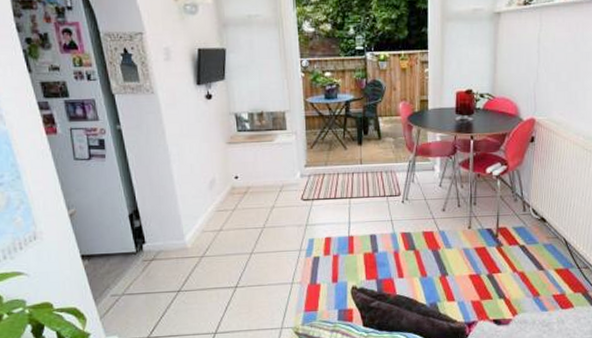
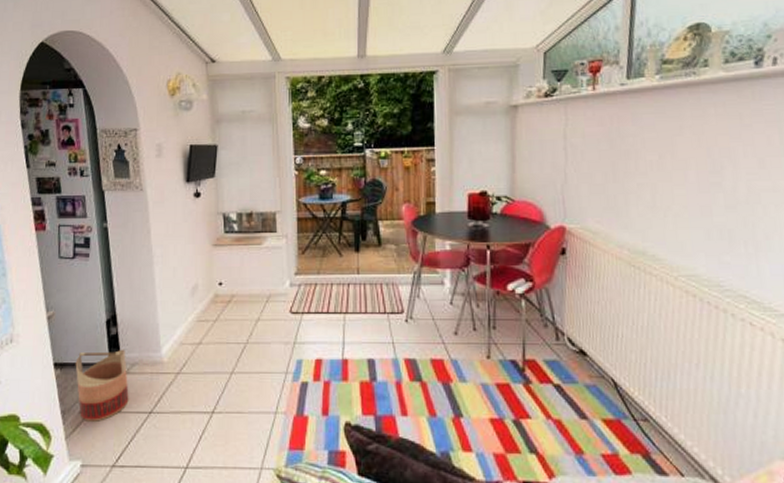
basket: none [102,239,158,303] -> present [75,349,129,421]

